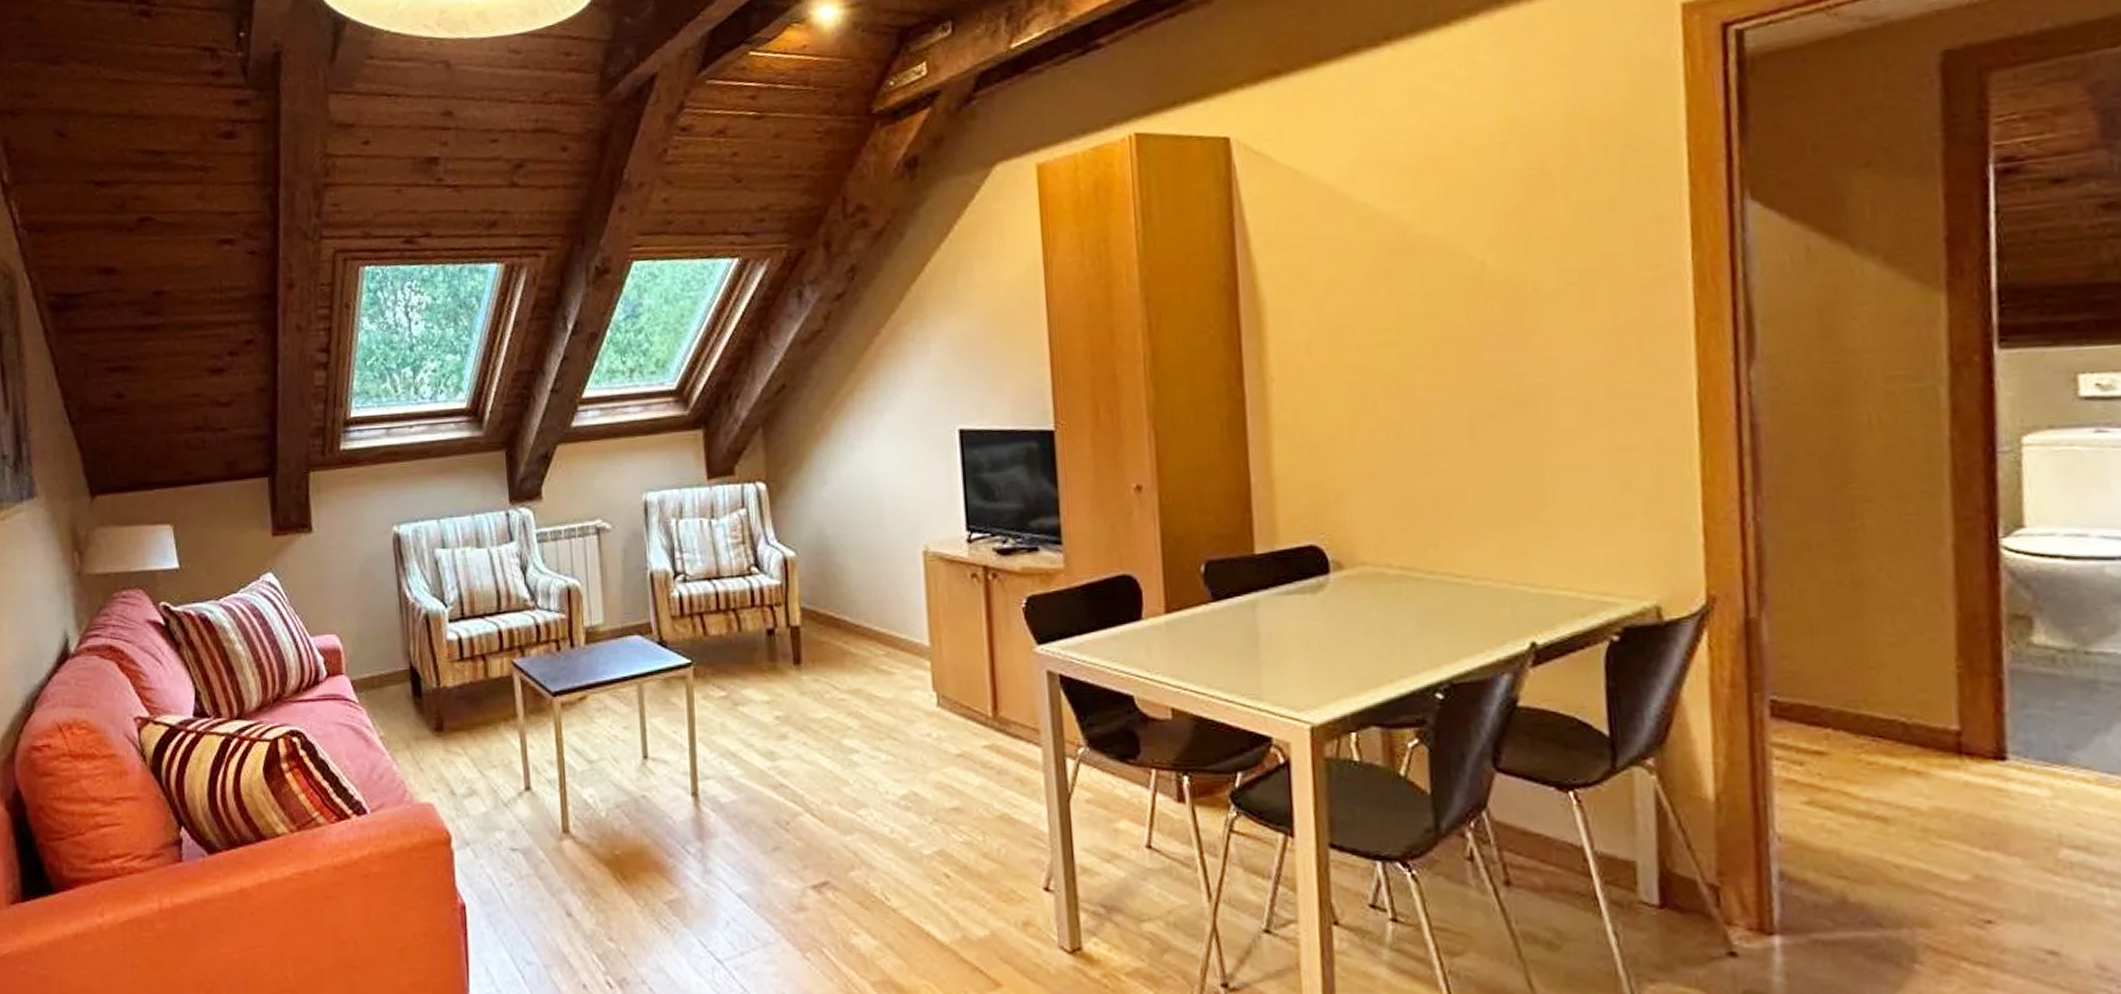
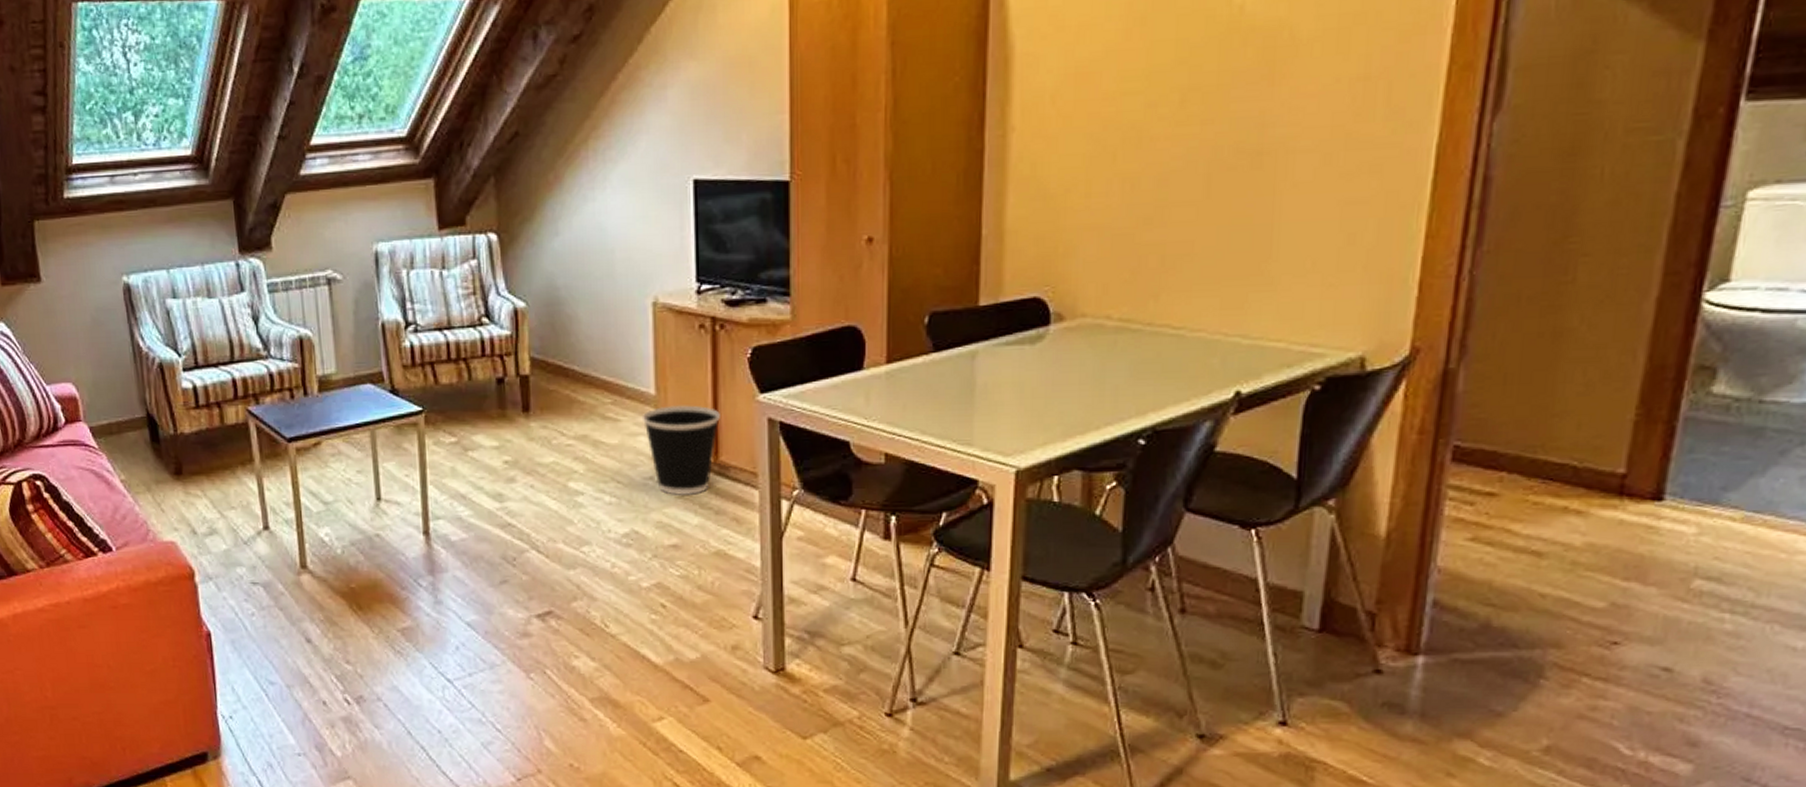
wastebasket: none [916,657,998,755] -> present [642,405,720,497]

